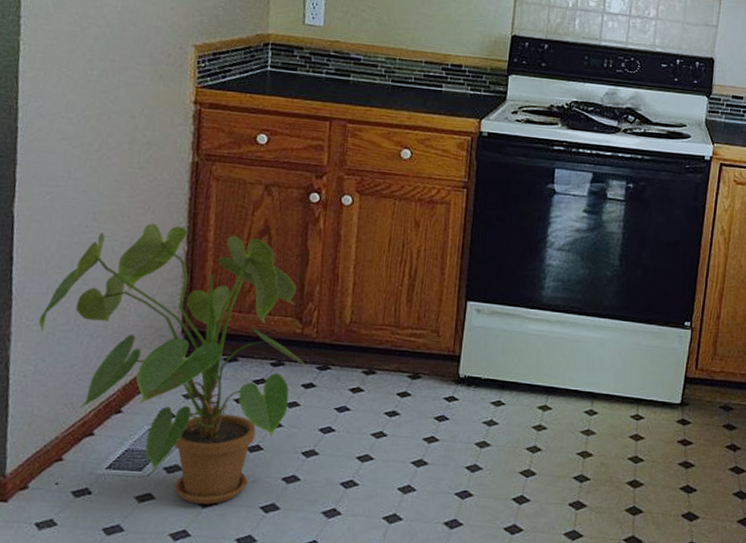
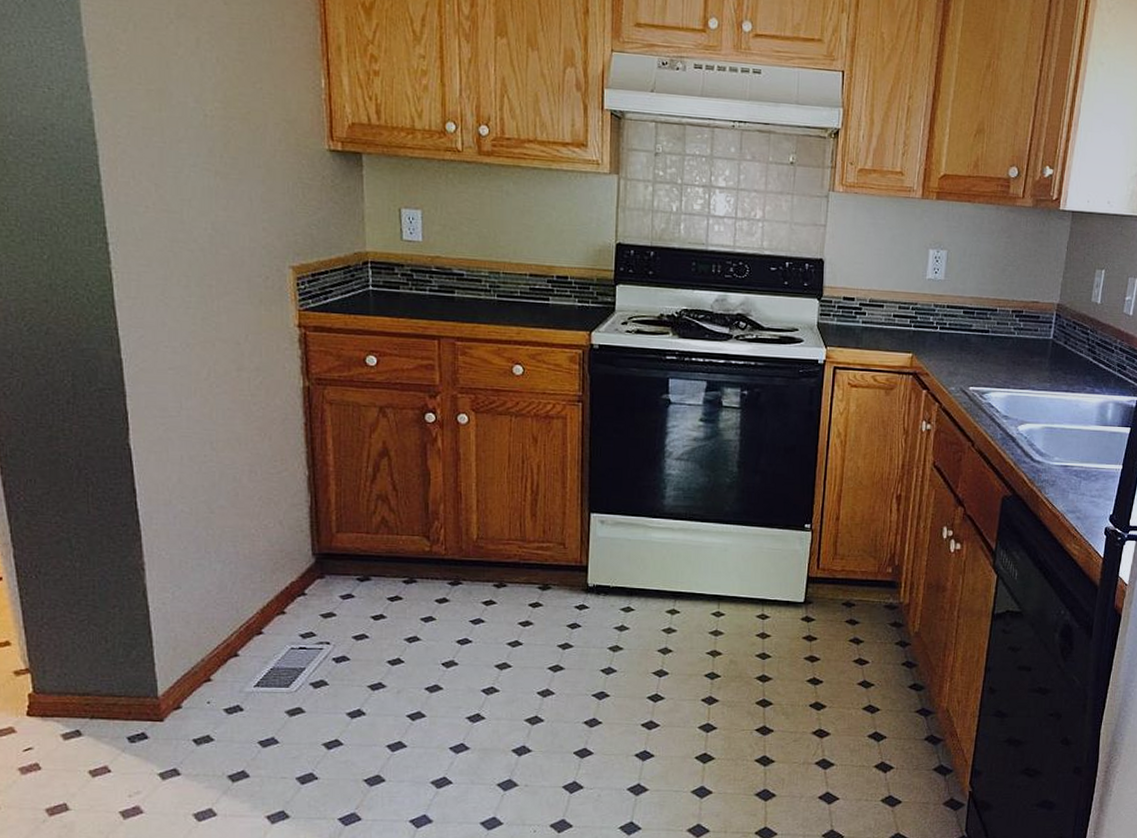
house plant: present [38,223,311,504] -> none [169,450,442,715]

